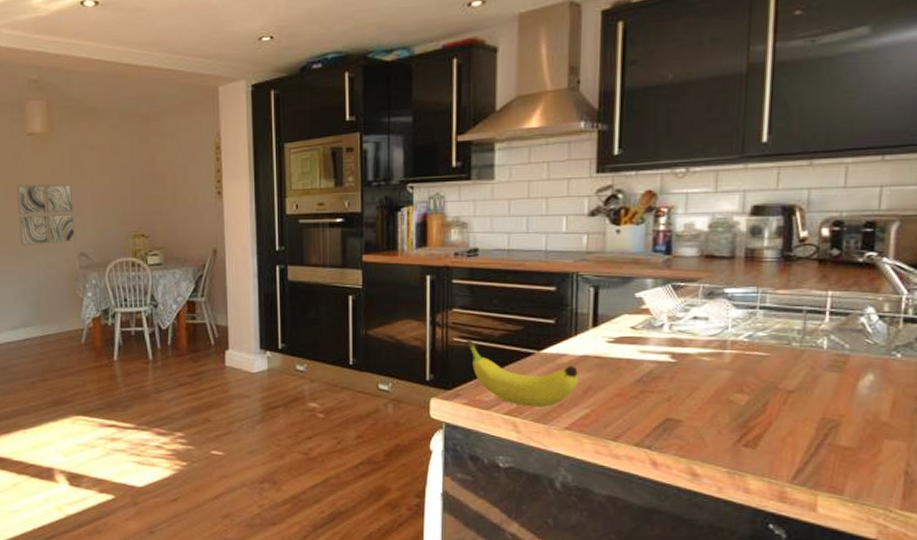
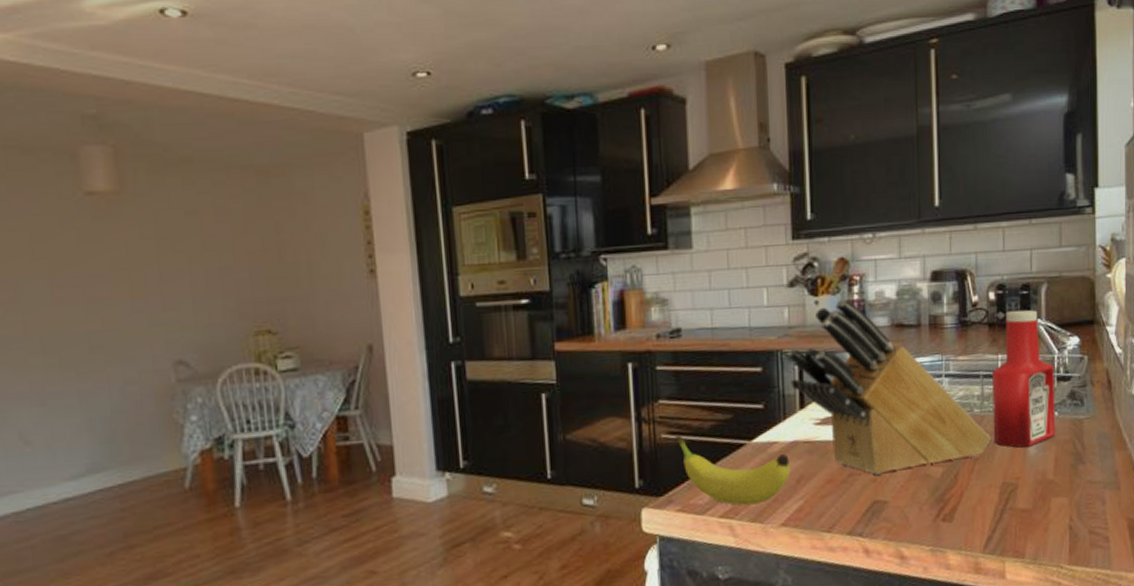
wall art: present [16,183,76,247] -> none [68,263,169,357]
knife block: none [583,228,811,395] -> present [787,298,991,475]
ketchup bottle: none [814,247,900,386] -> present [992,309,1056,448]

